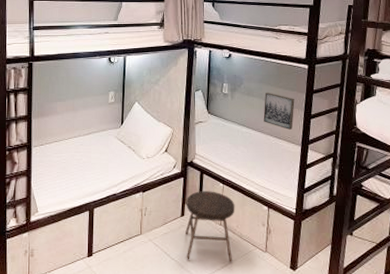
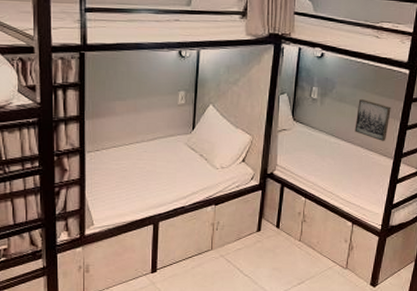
stool: present [185,191,235,263] -> none [260,205,317,280]

